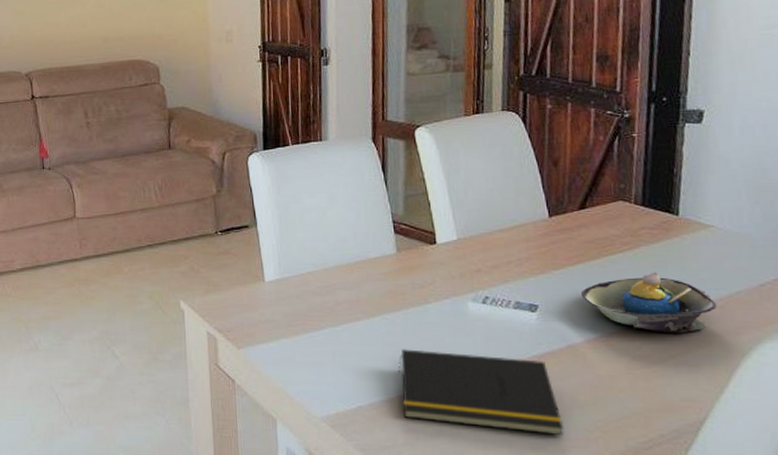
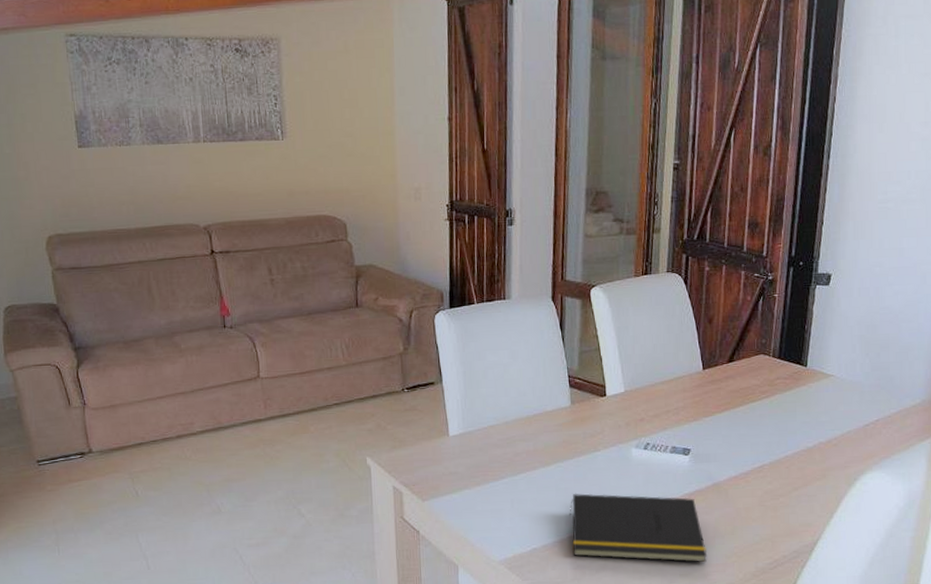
decorative bowl: present [580,272,717,334] -> none [726,416,832,469]

